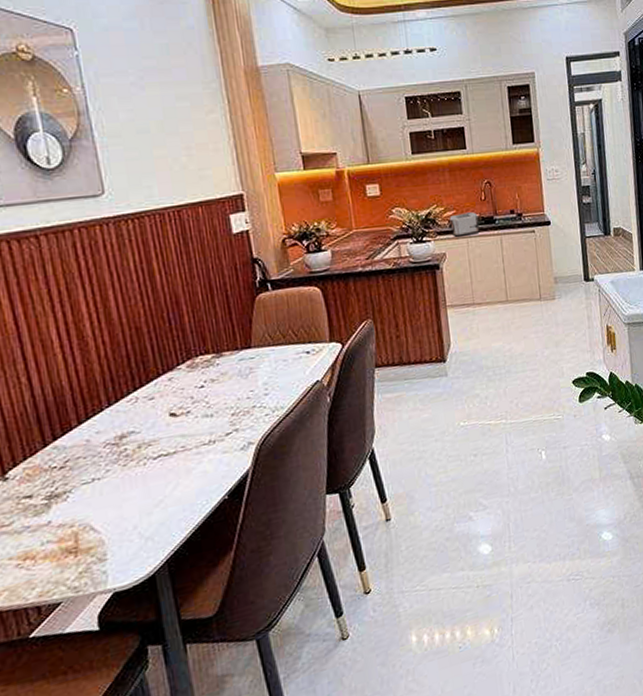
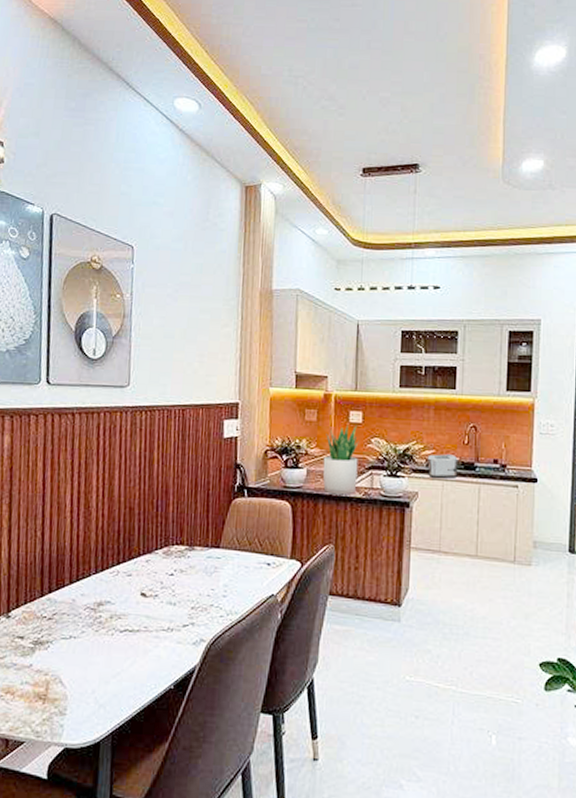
planter: none [345,198,385,271] -> present [322,424,359,495]

